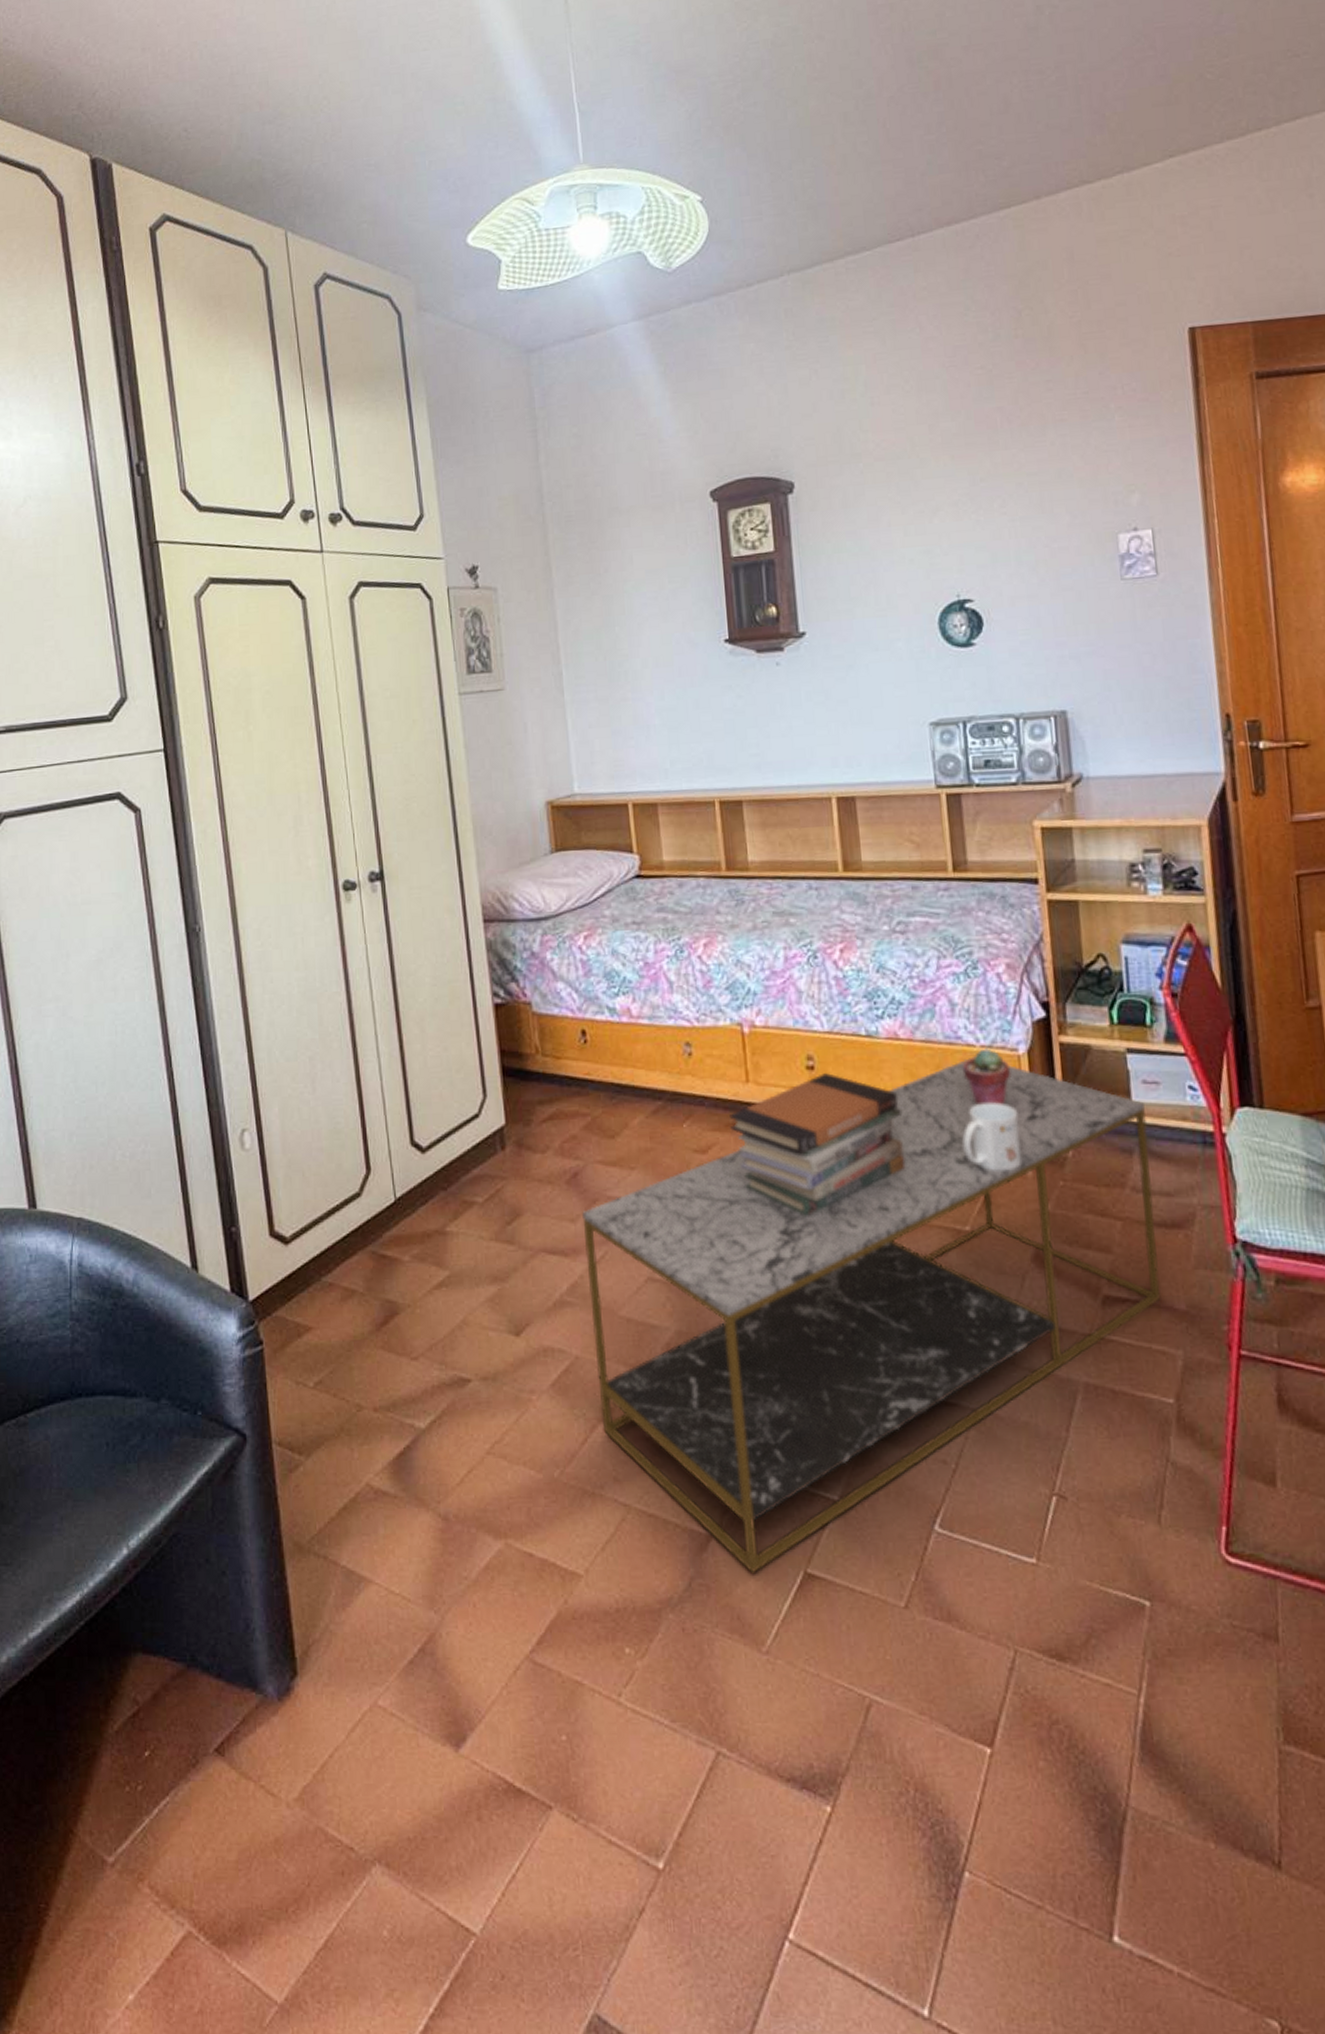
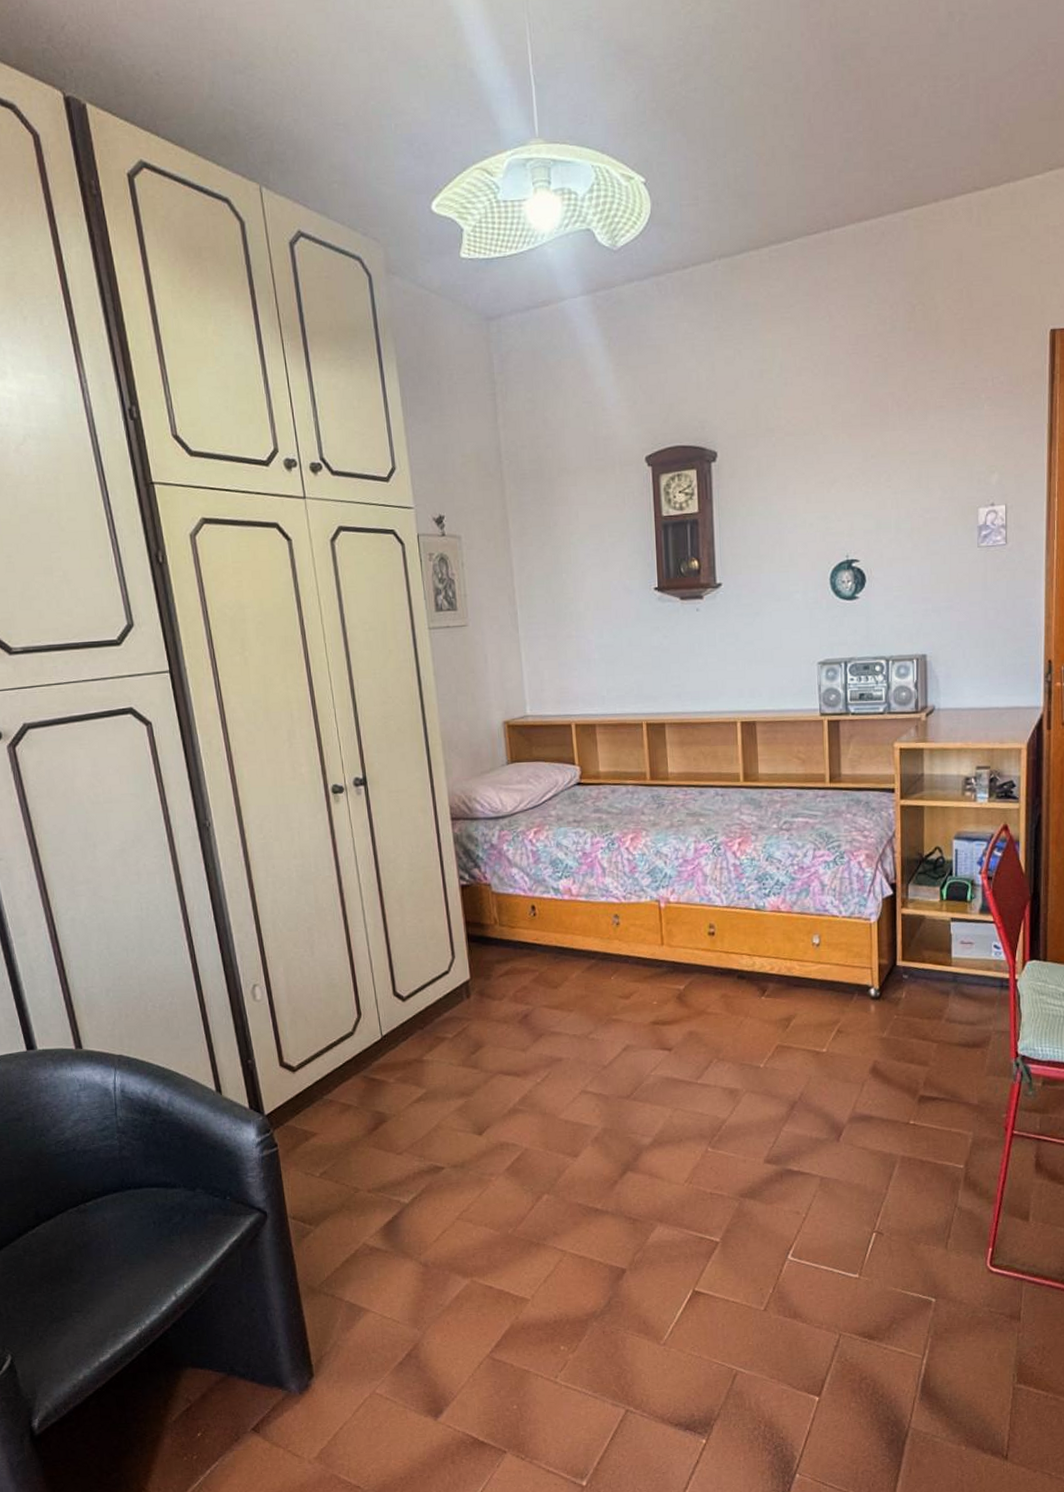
coffee table: present [582,1056,1161,1573] -> none [531,924,962,1293]
book stack: present [729,1073,905,1216] -> none [647,938,780,1044]
potted succulent: present [962,1048,1010,1106] -> none [827,918,863,962]
mug: present [962,1102,1021,1171] -> none [824,958,867,1009]

